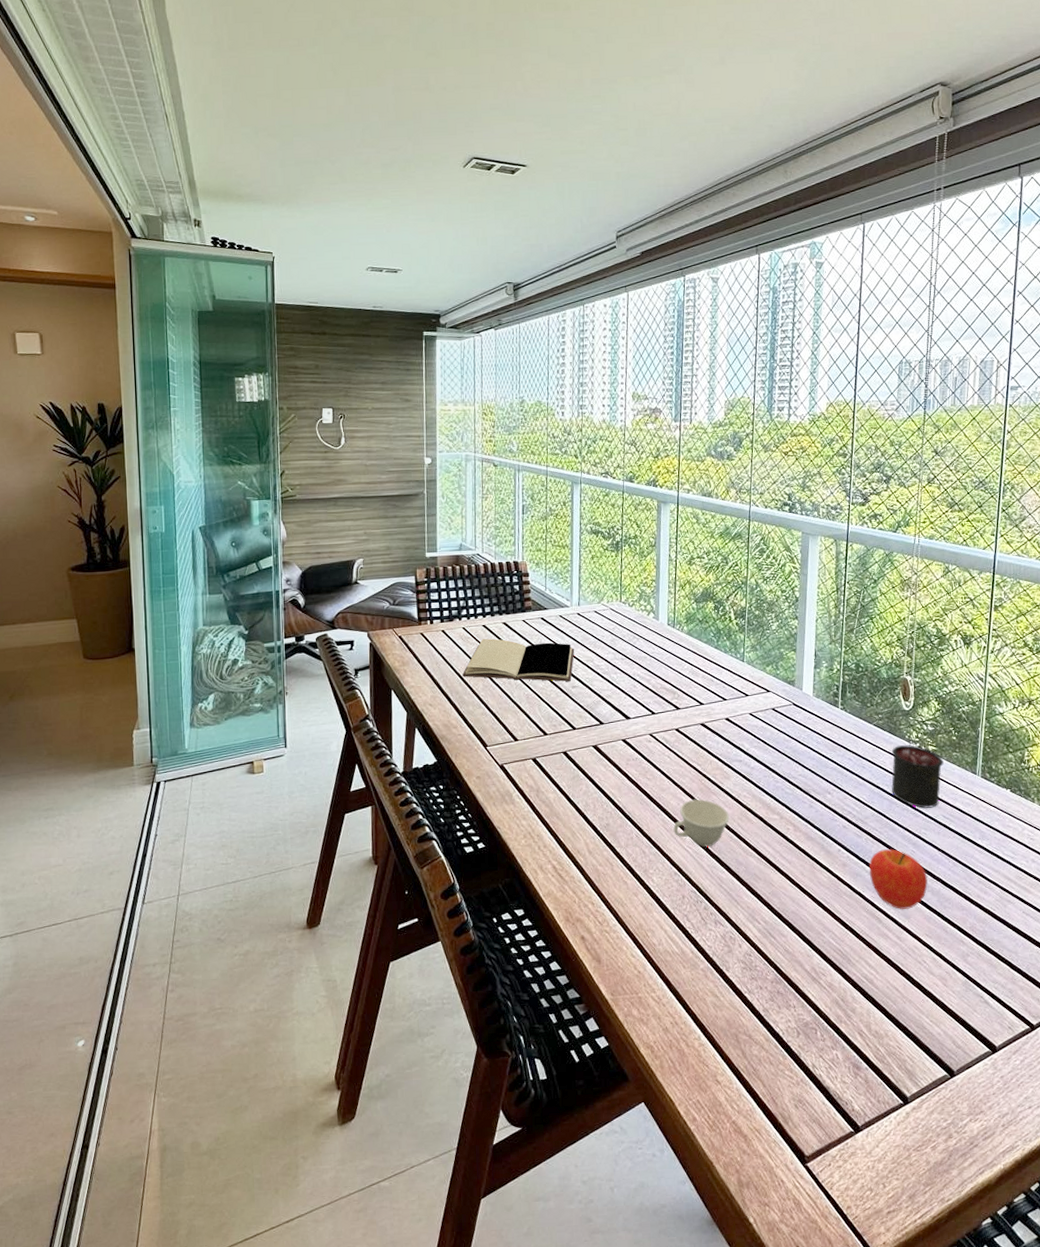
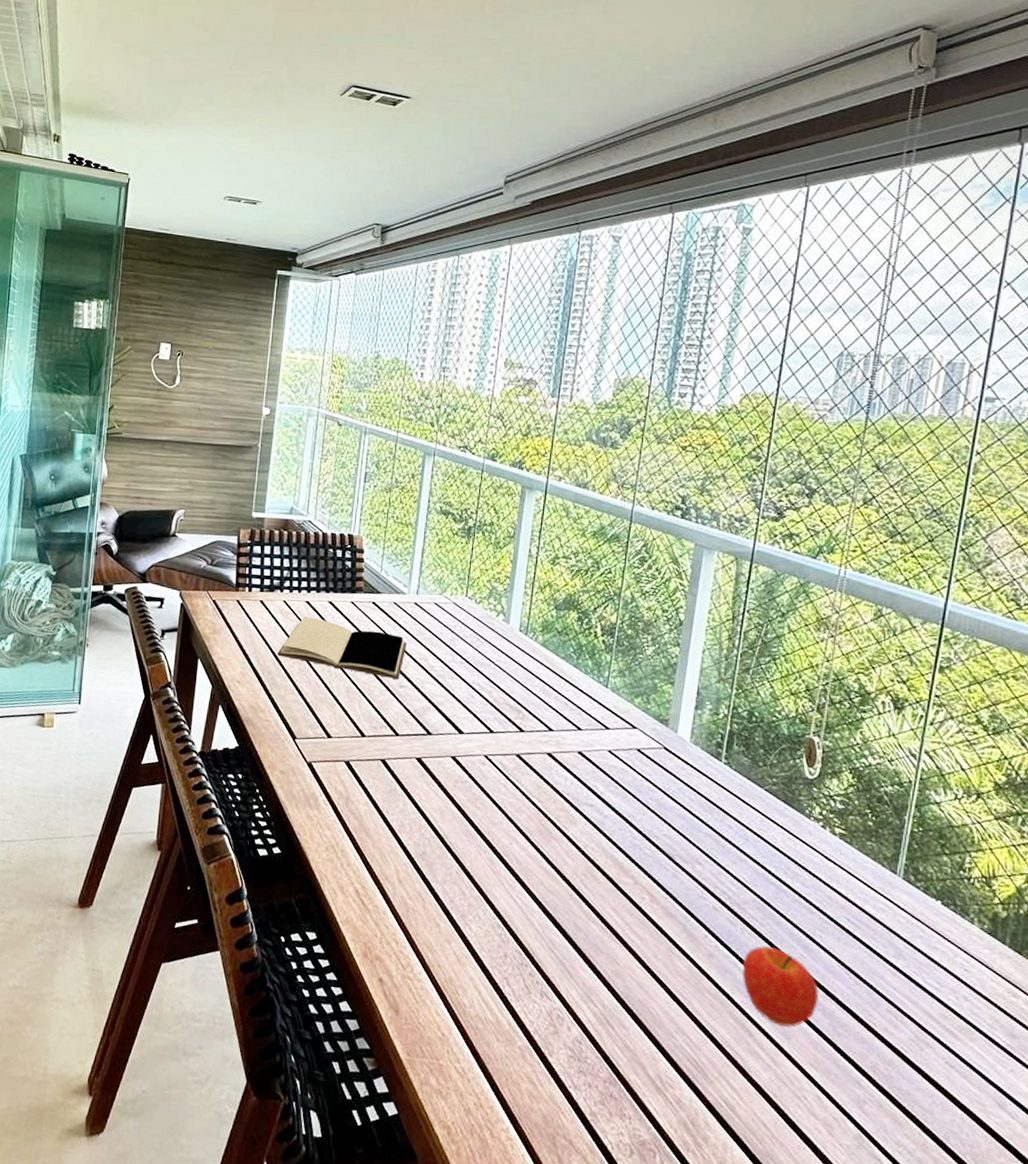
teacup: present [673,799,729,847] -> none [501,841,571,901]
candle: present [891,740,944,808] -> none [781,815,854,906]

